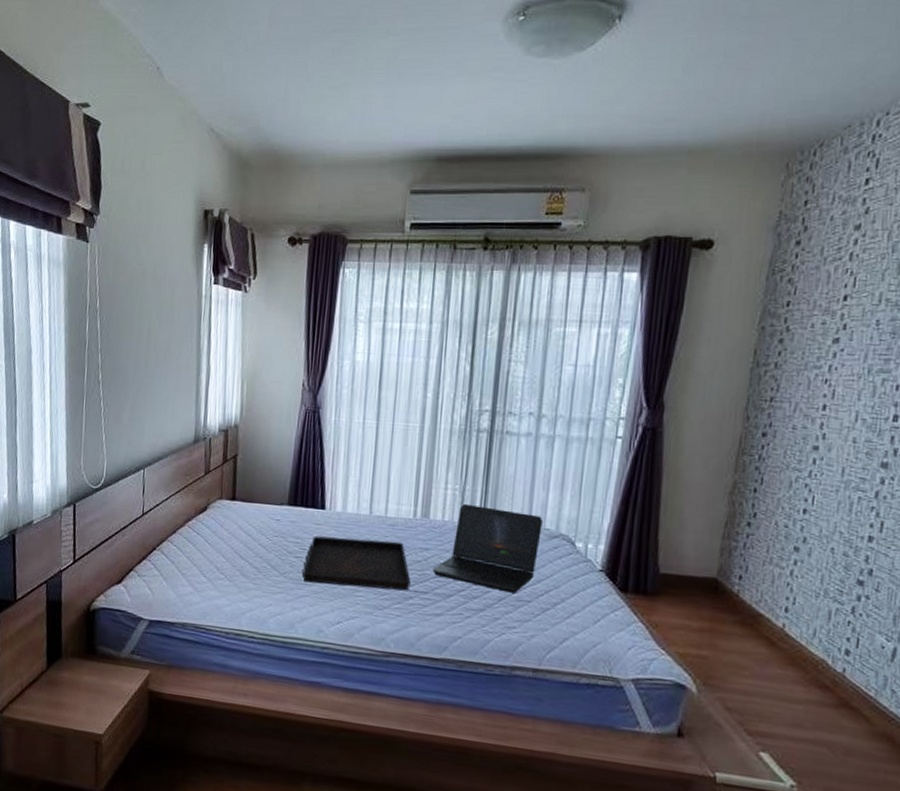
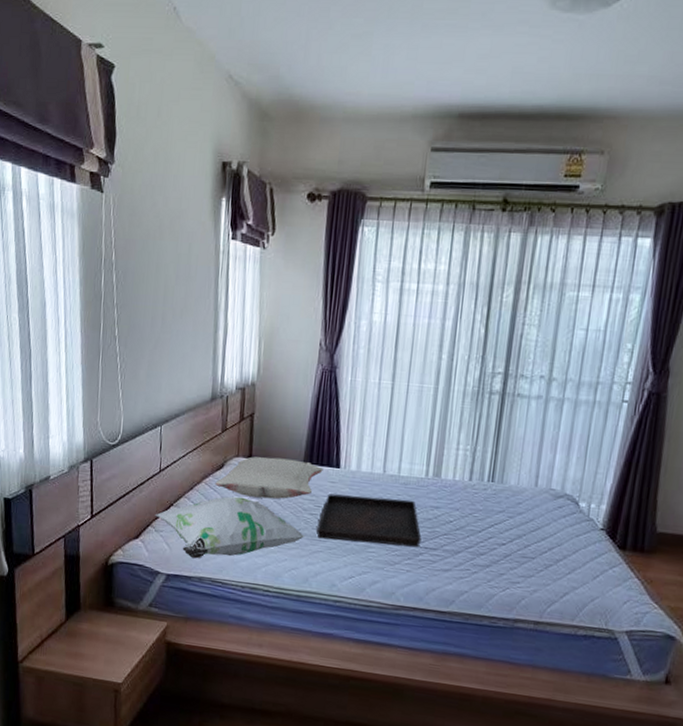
decorative pillow: none [137,540,291,605] -> present [154,496,306,559]
pillow: none [198,499,308,542] -> present [215,456,323,499]
laptop computer: present [433,503,543,593] -> none [442,463,549,550]

